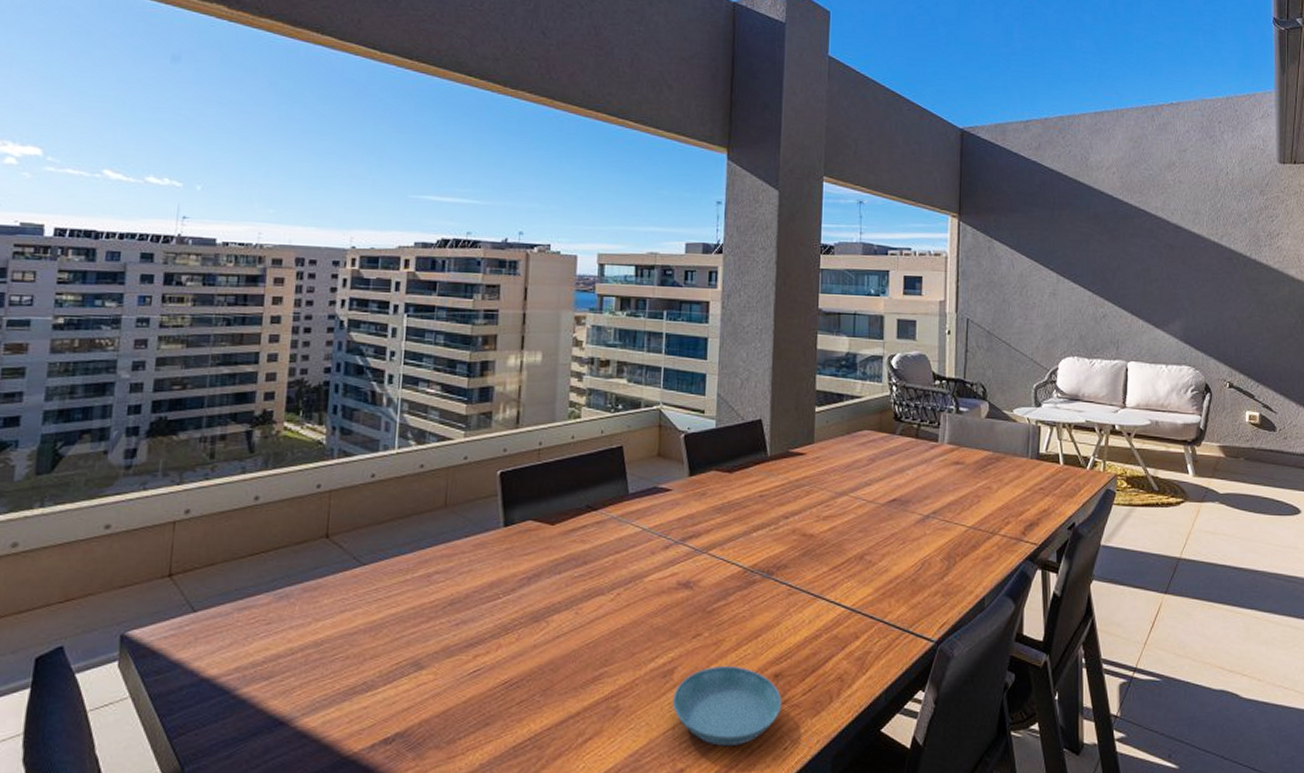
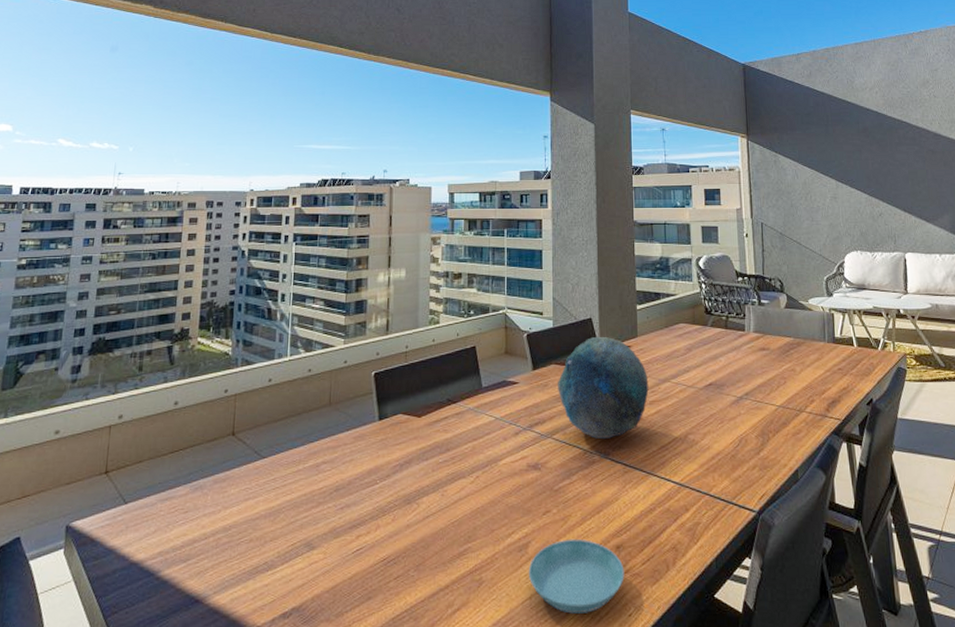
decorative bowl: none [716,440,823,556] -> present [557,336,649,439]

